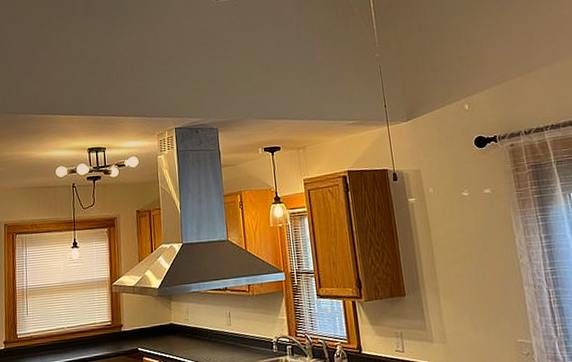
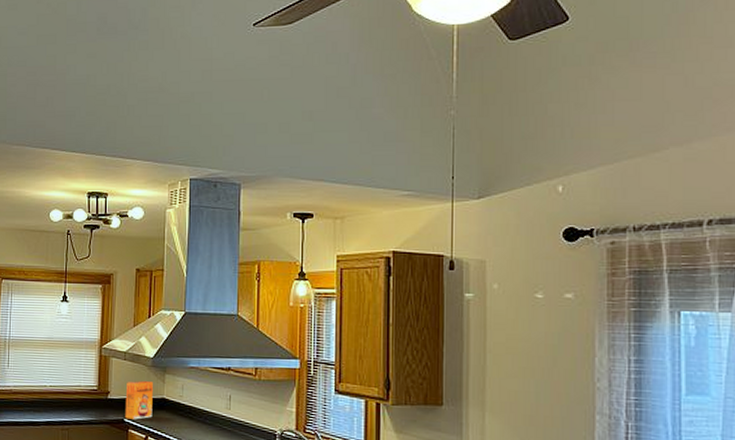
cereal box: none [137,310,163,348] -> present [125,381,153,420]

